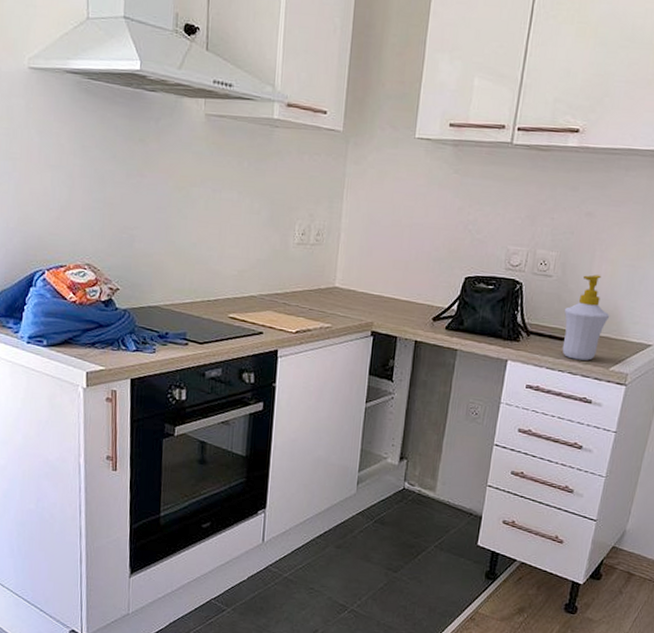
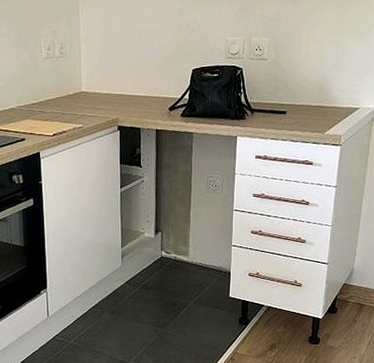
soap bottle: present [562,275,610,361] -> none [280,53,321,129]

